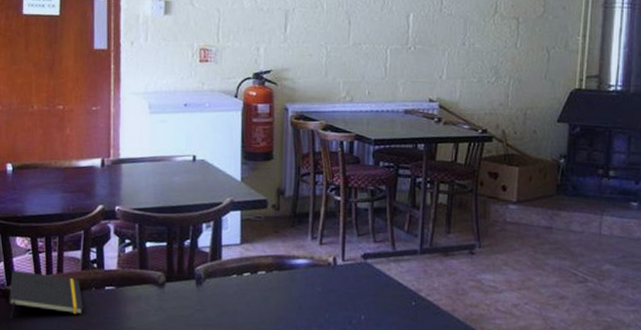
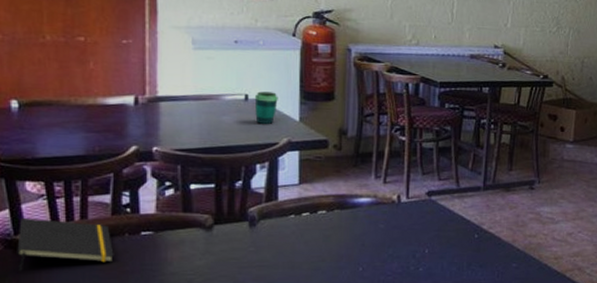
cup: none [201,152,222,184] -> present [254,91,278,124]

